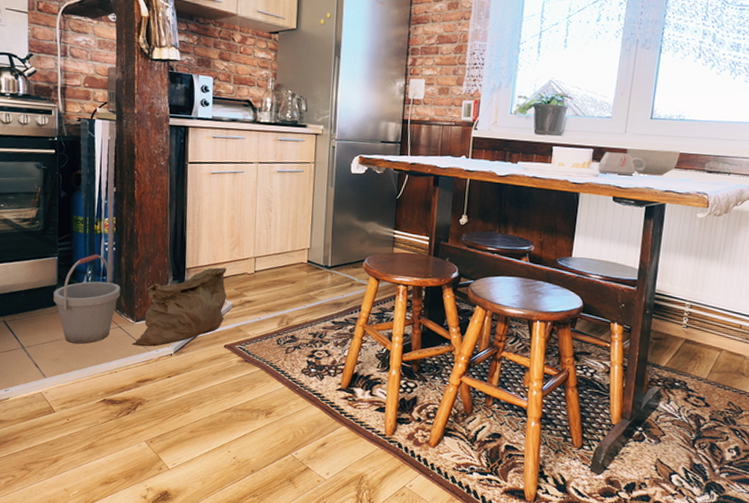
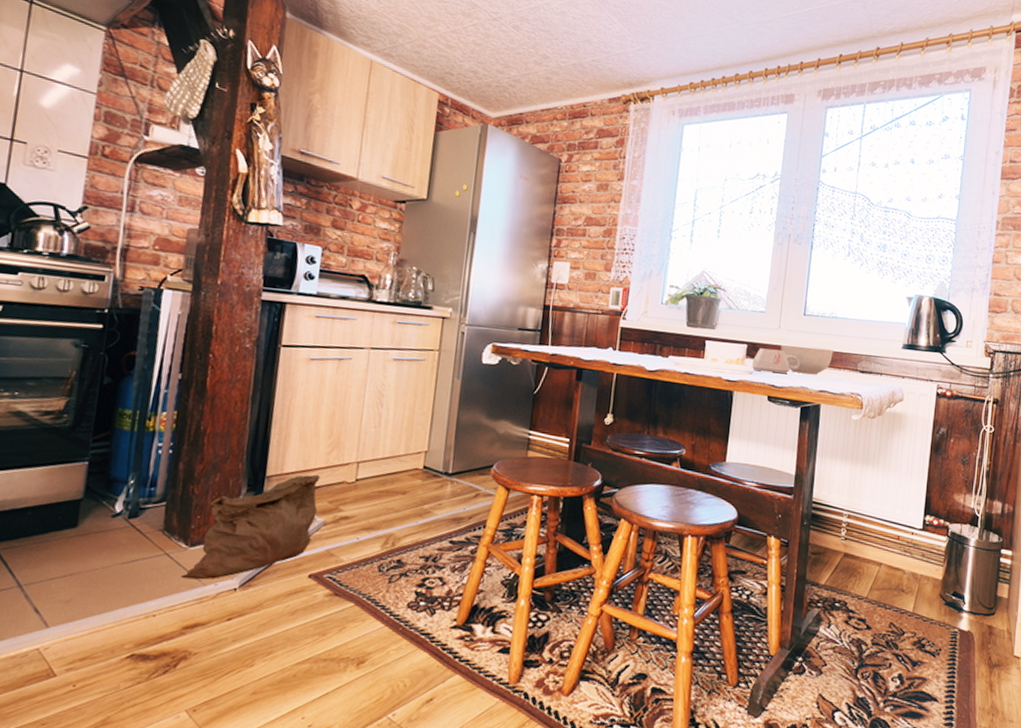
bucket: present [54,254,121,344] -> none [74,458,174,579]

